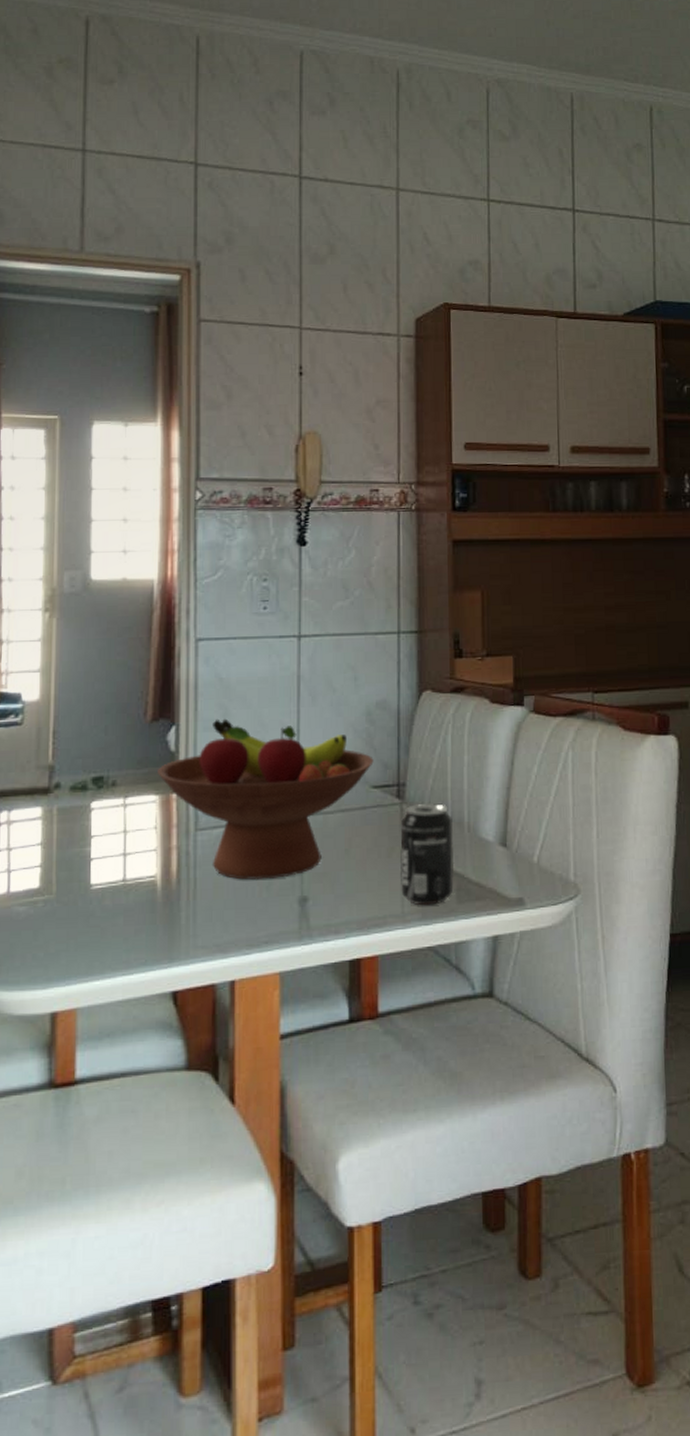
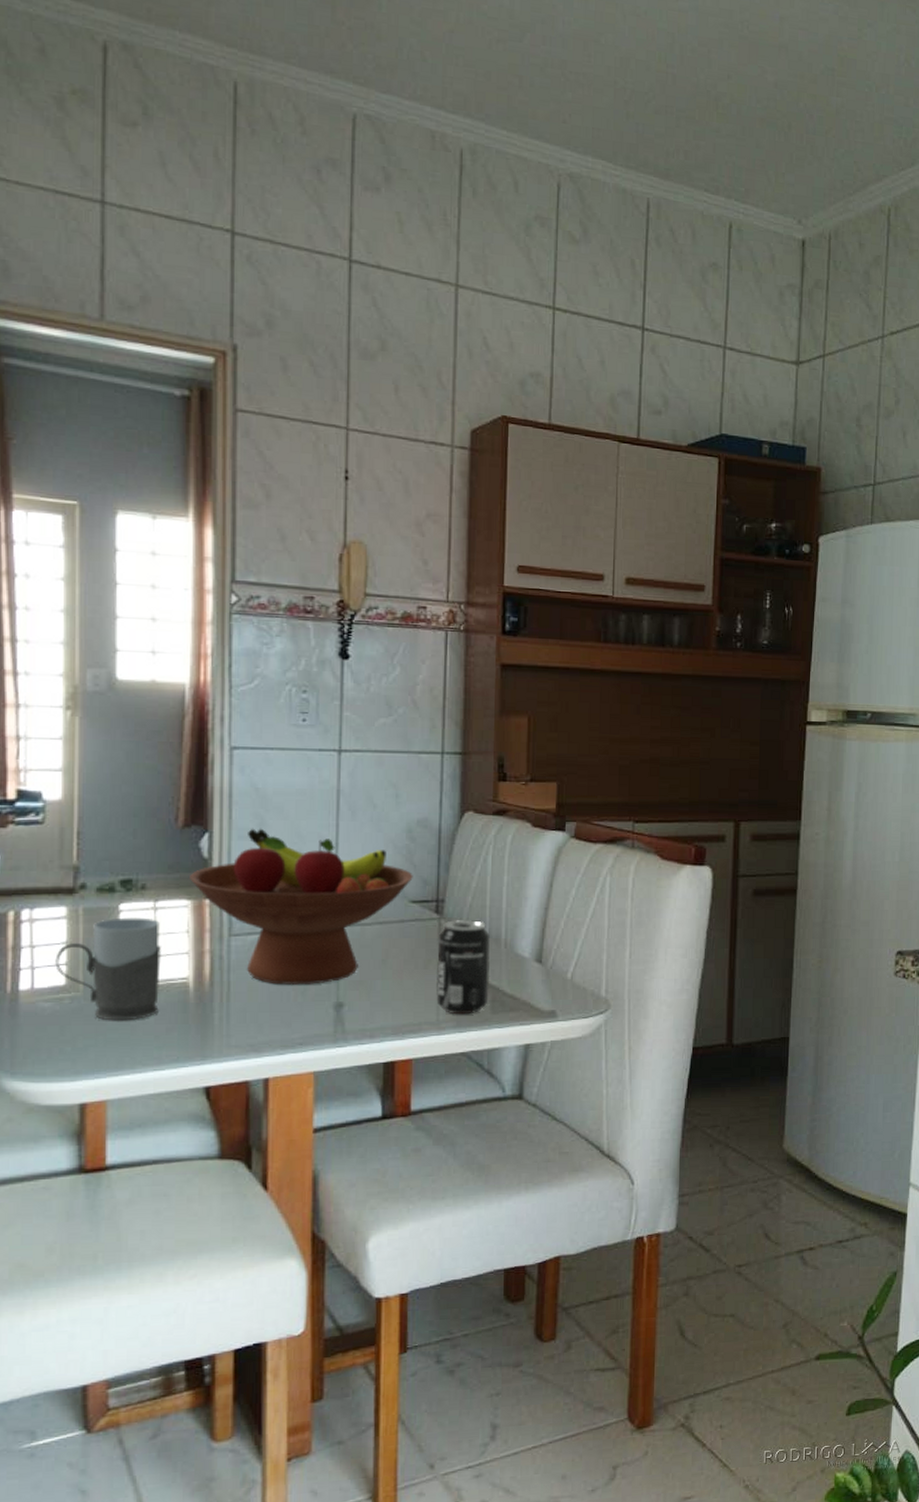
mug: none [30,815,130,924] -> present [55,917,161,1021]

